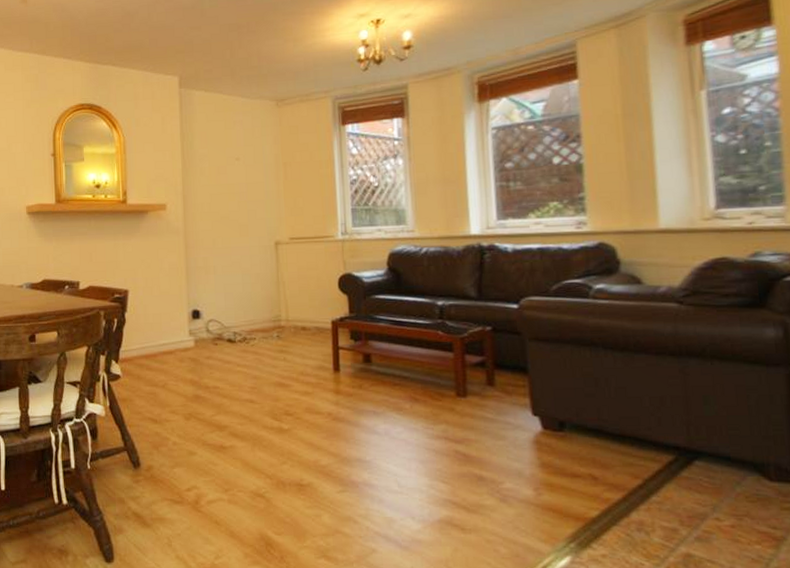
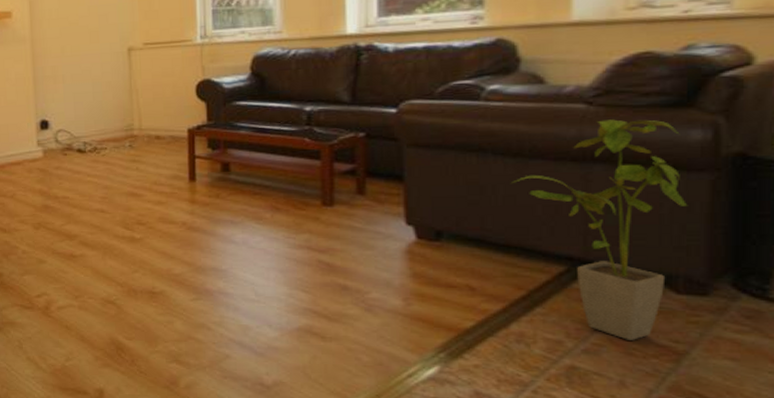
house plant: none [621,317,771,527] -> present [512,119,688,340]

